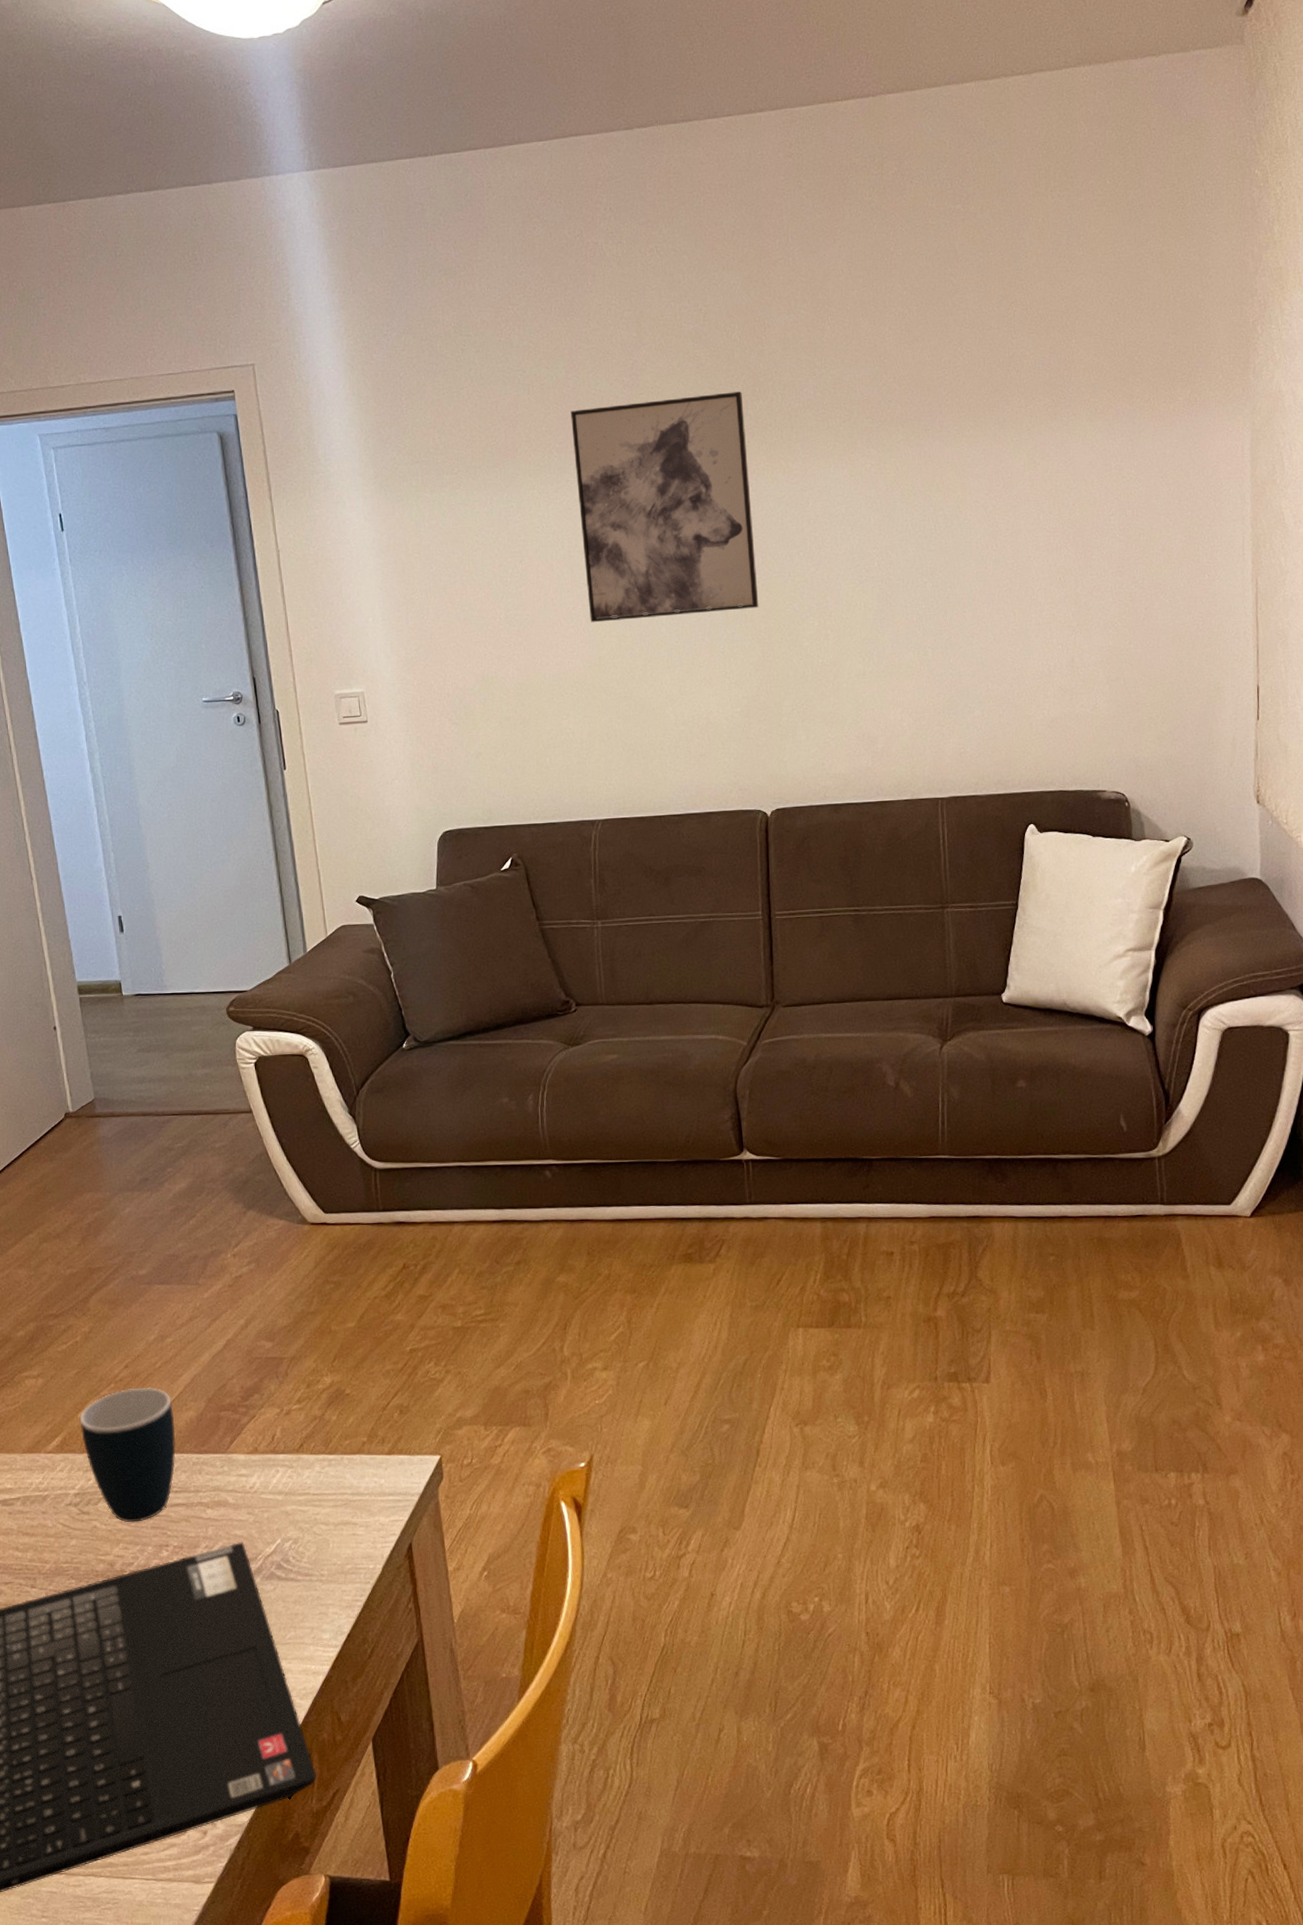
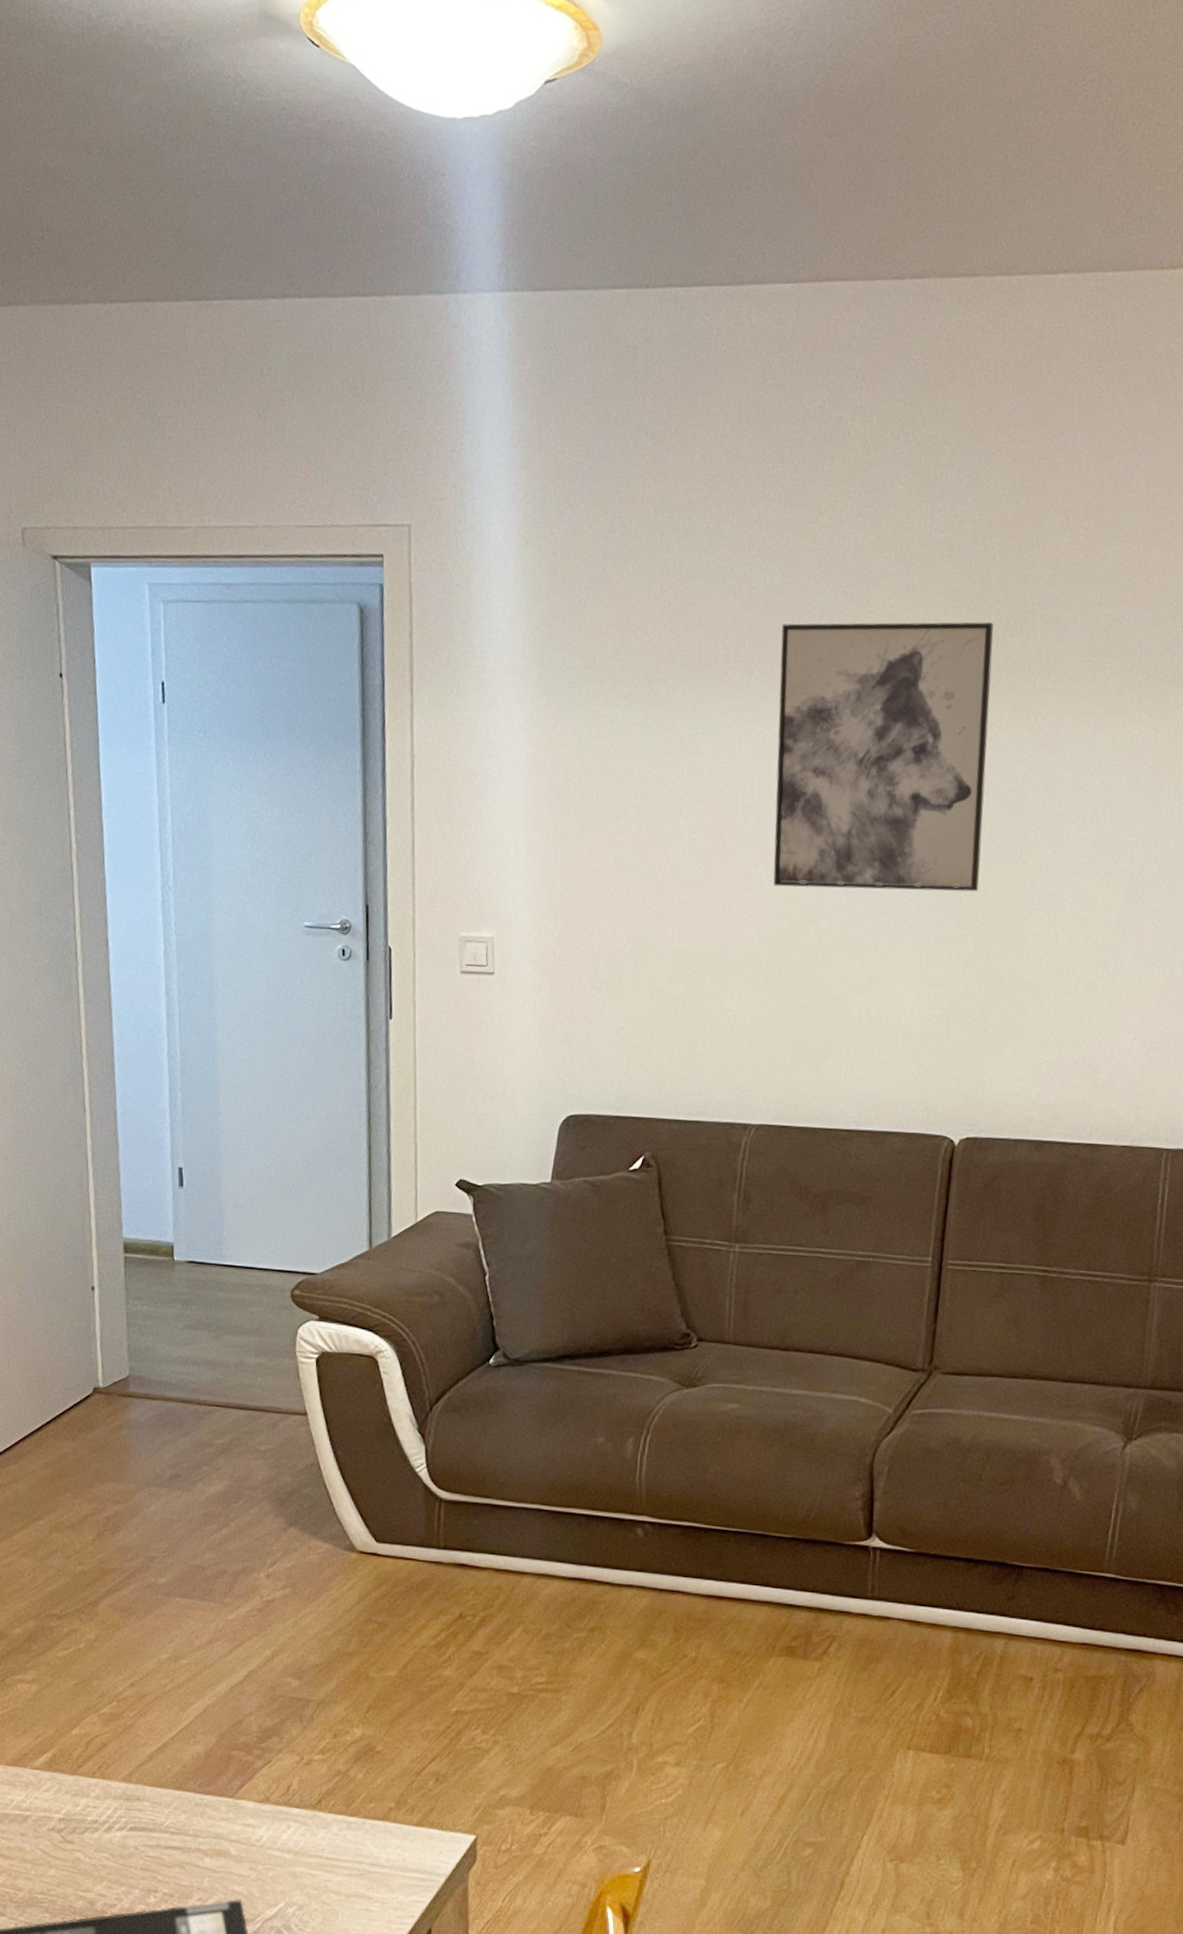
mug: present [80,1387,176,1523] -> none [73,1709,180,1861]

